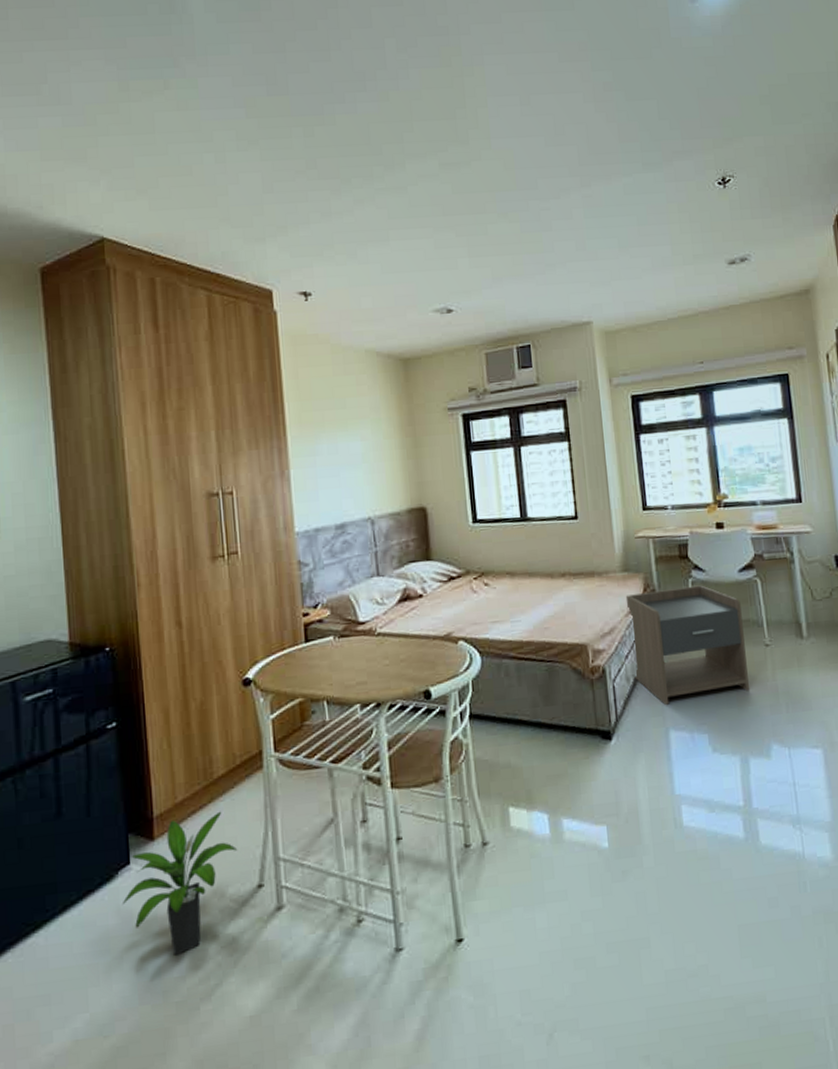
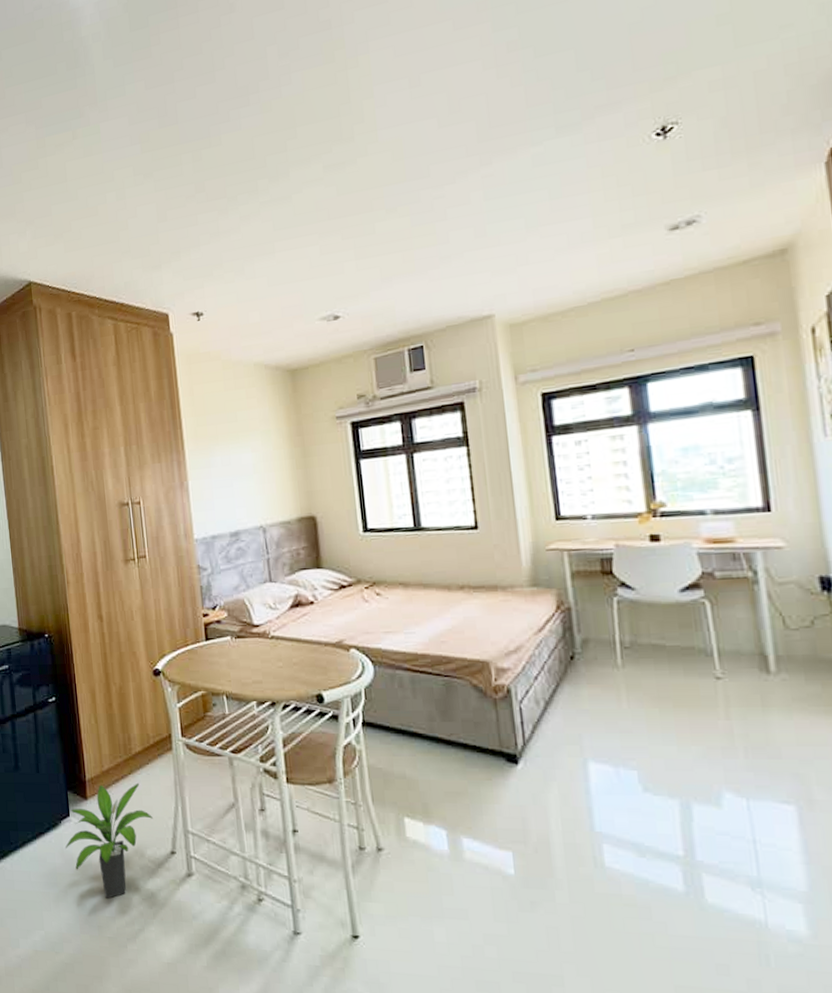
nightstand: present [625,585,749,705] -> none [534,605,693,733]

